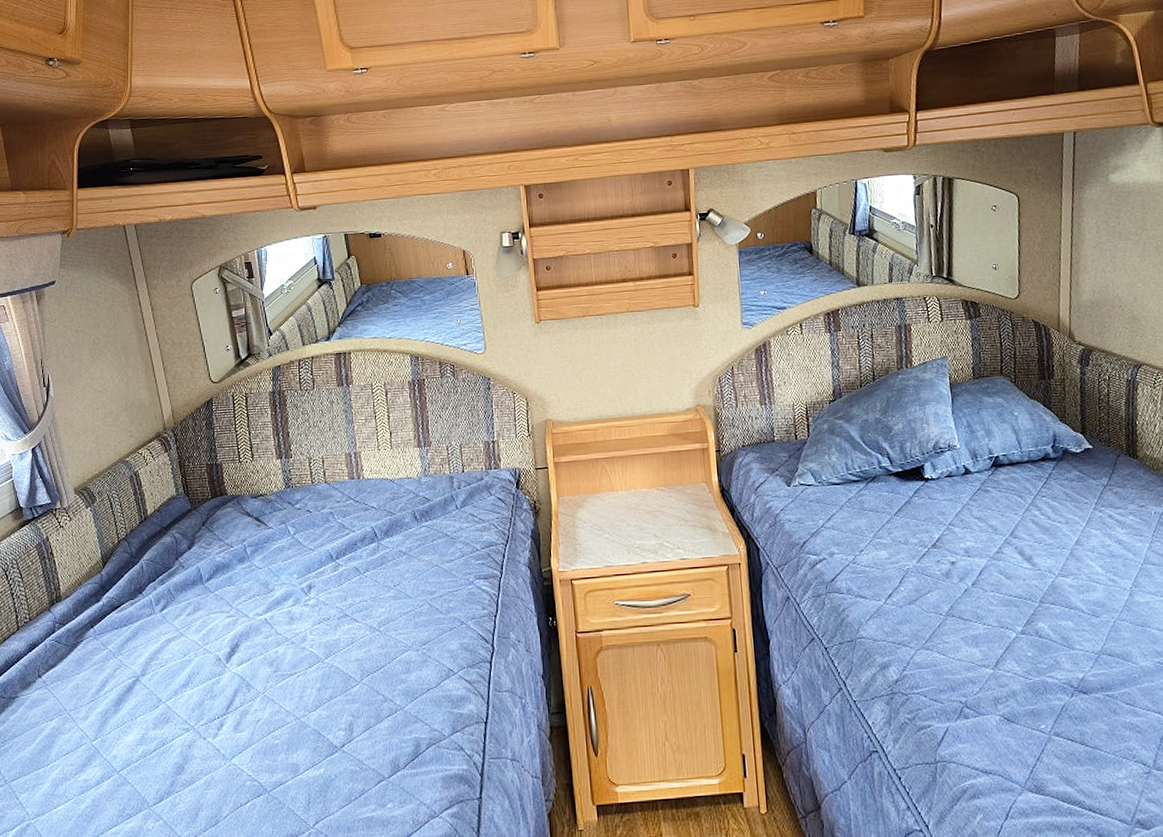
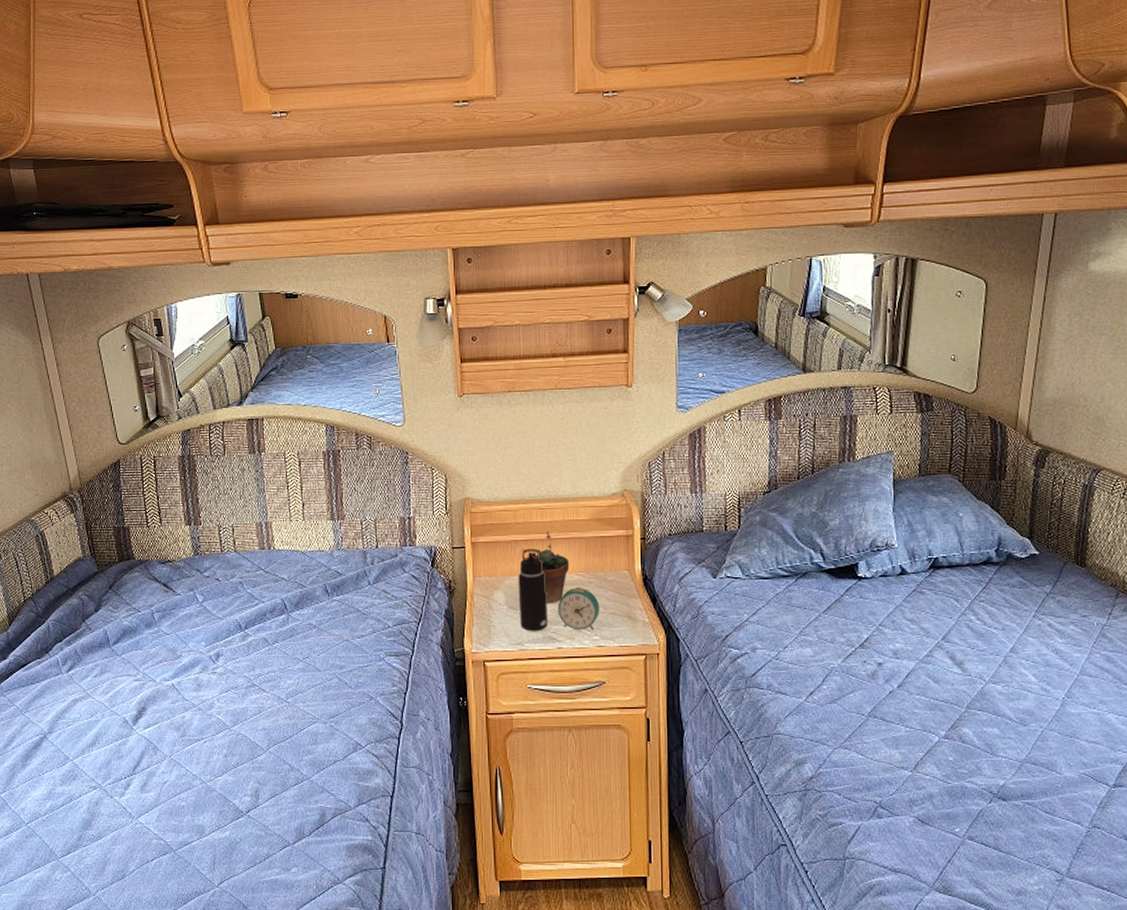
water bottle: none [600,466,631,548] -> present [518,549,548,632]
succulent plant: none [614,448,650,520] -> present [533,531,570,604]
alarm clock: none [640,501,681,544] -> present [558,587,600,630]

